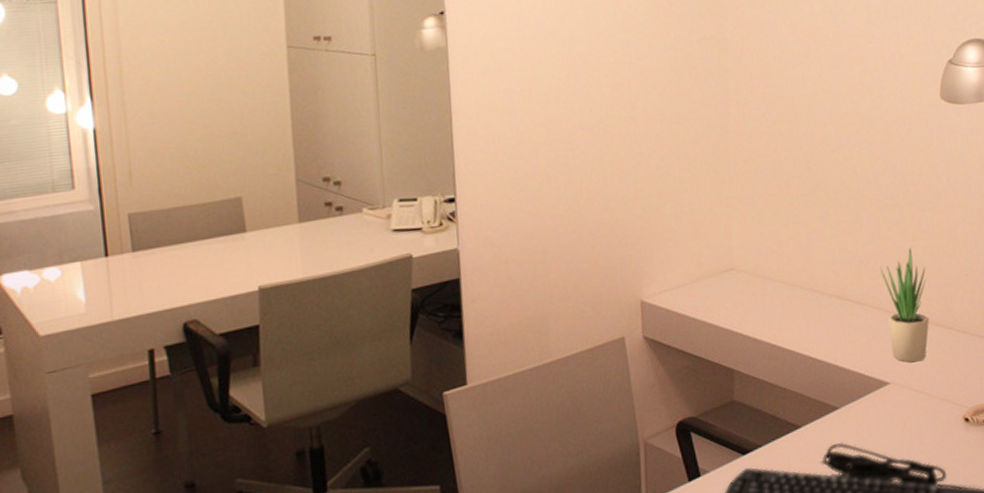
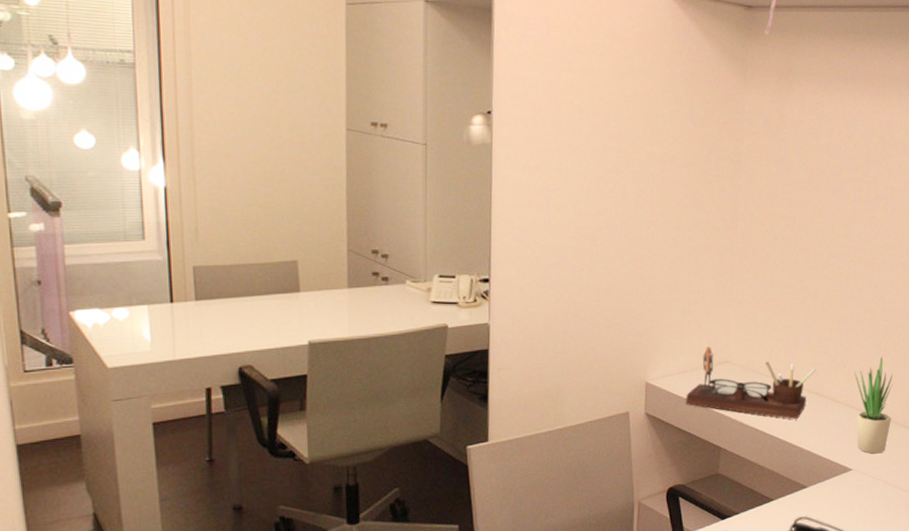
desk organizer: none [688,253,835,329] -> present [686,346,816,419]

